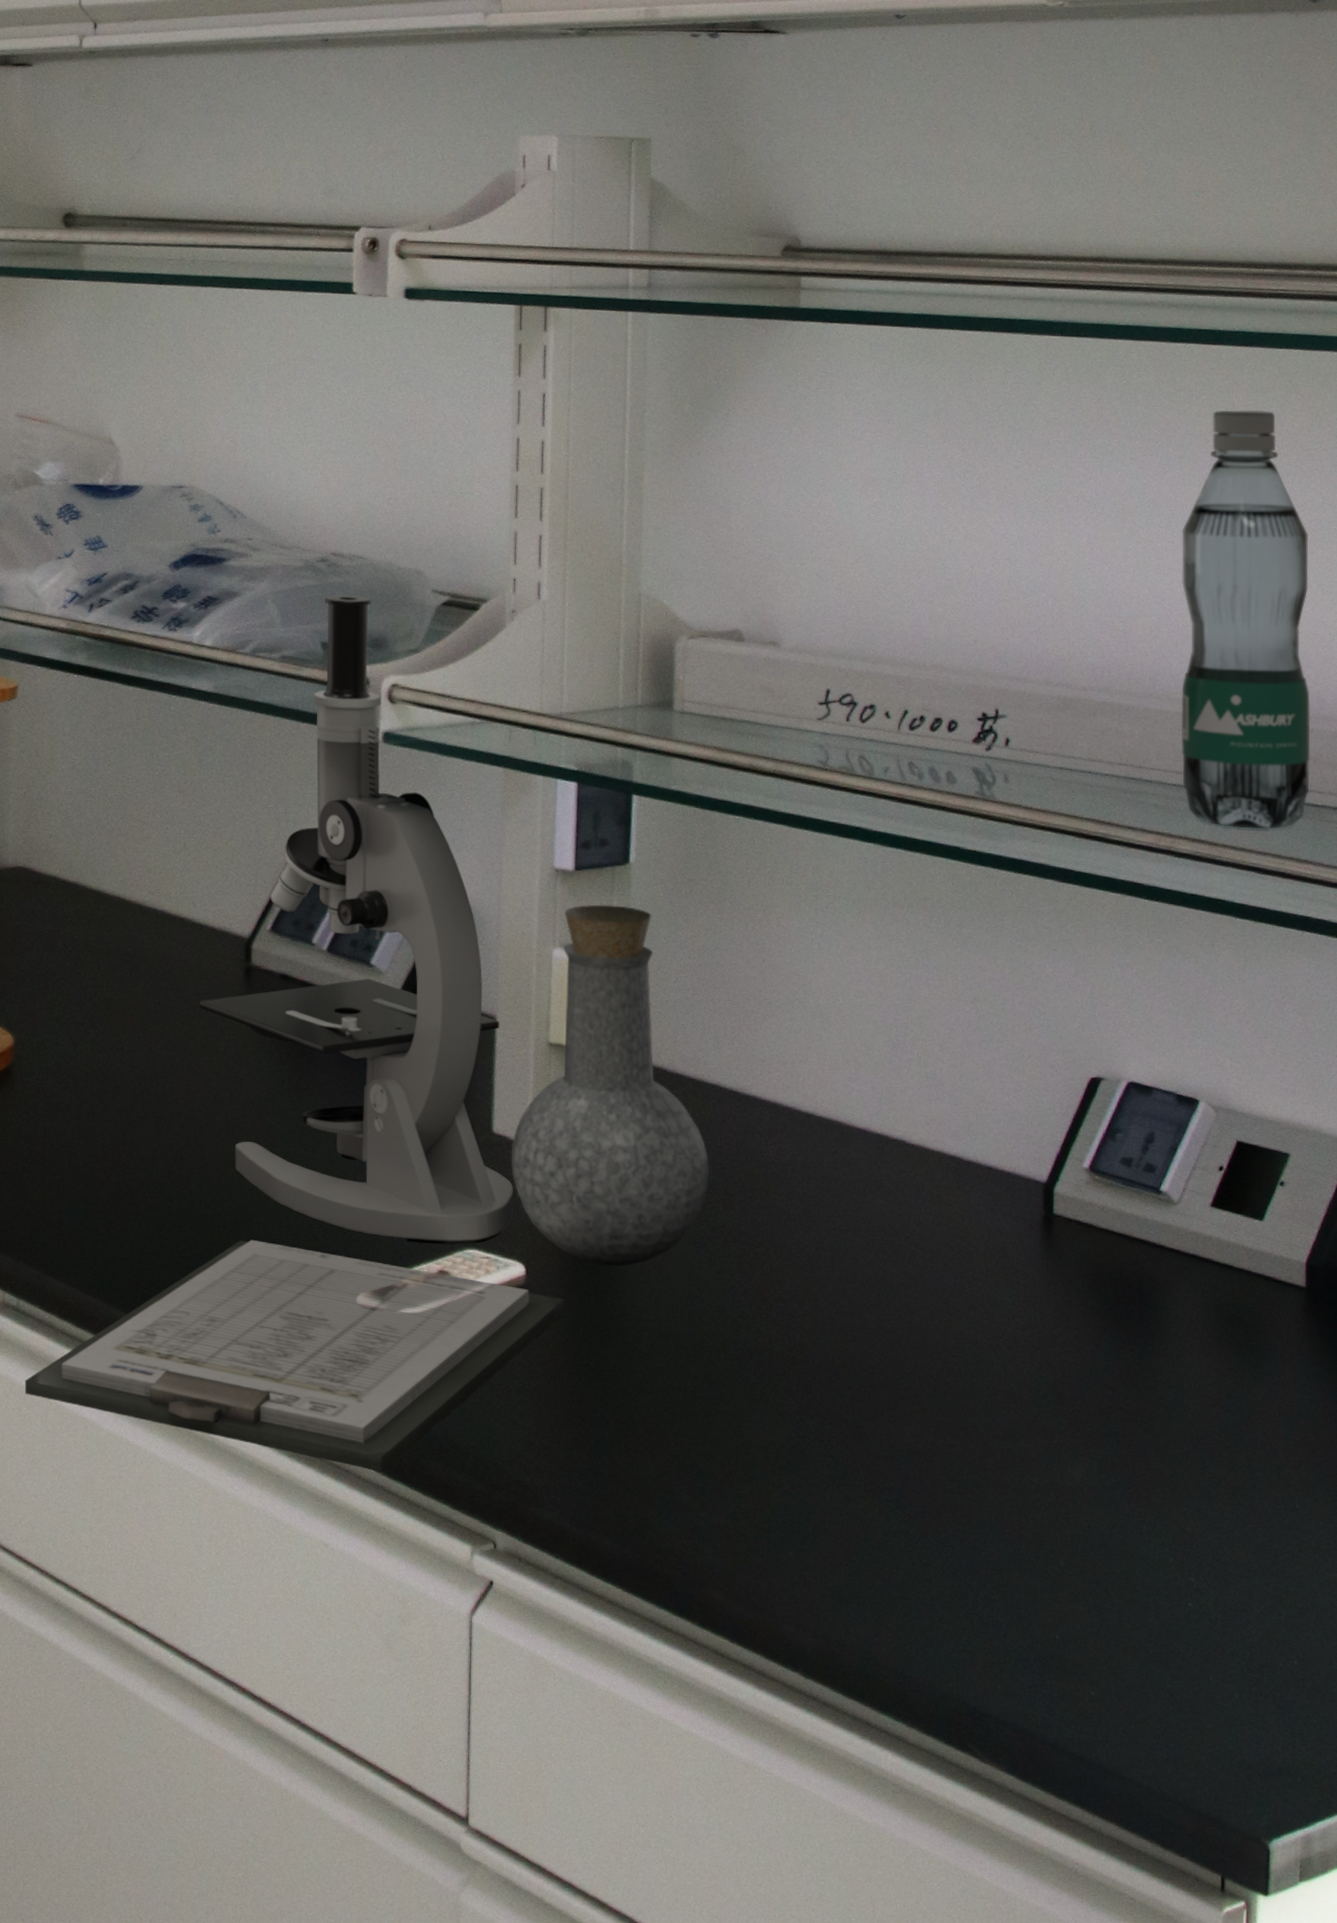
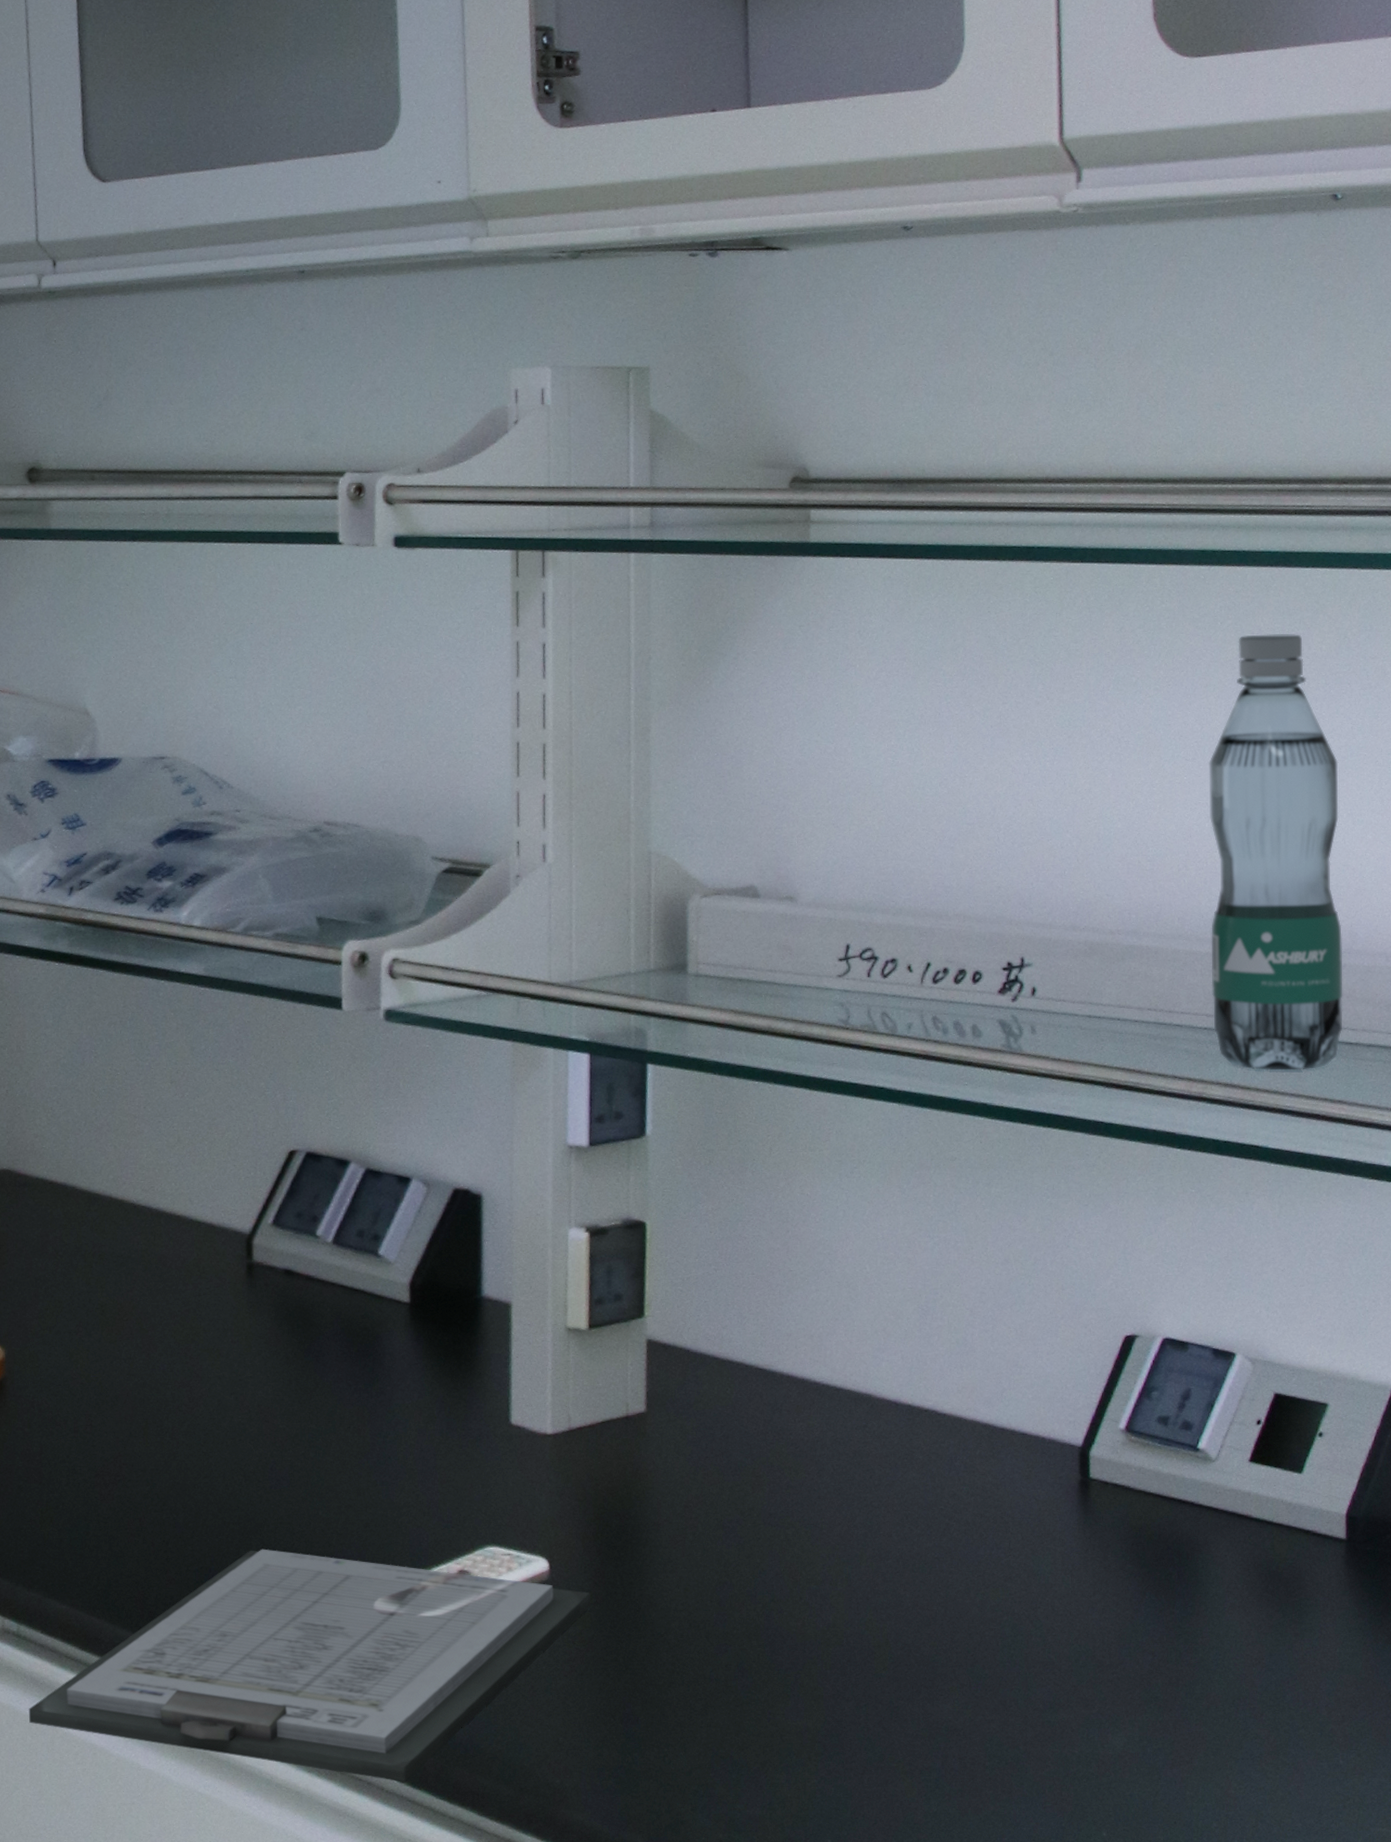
microscope: present [199,595,514,1245] -> none [199,866,535,1543]
flask: present [510,904,710,1266] -> none [530,1180,737,1557]

